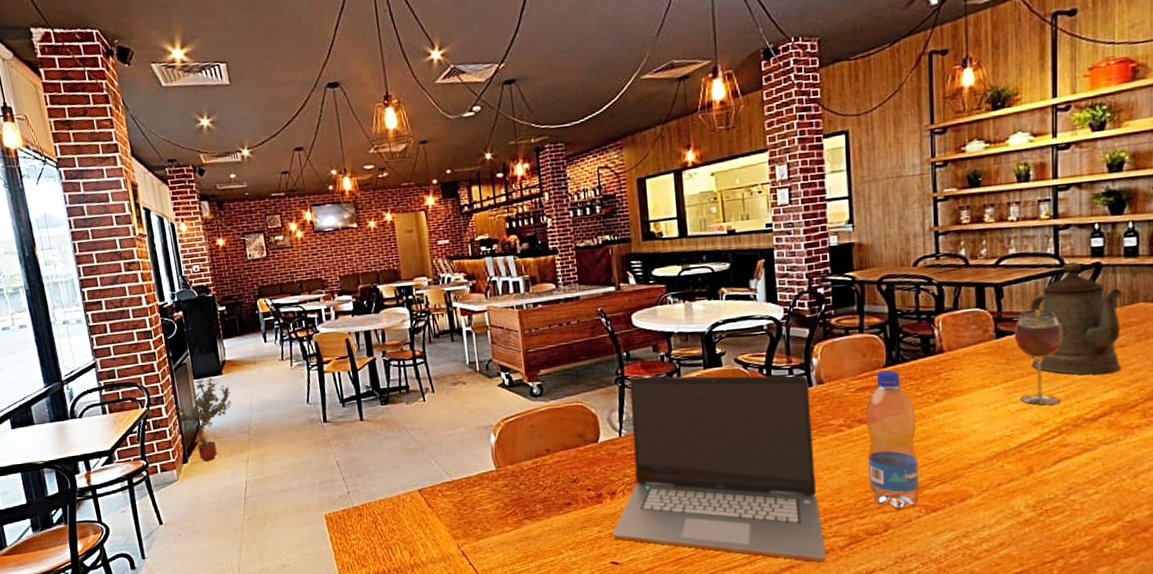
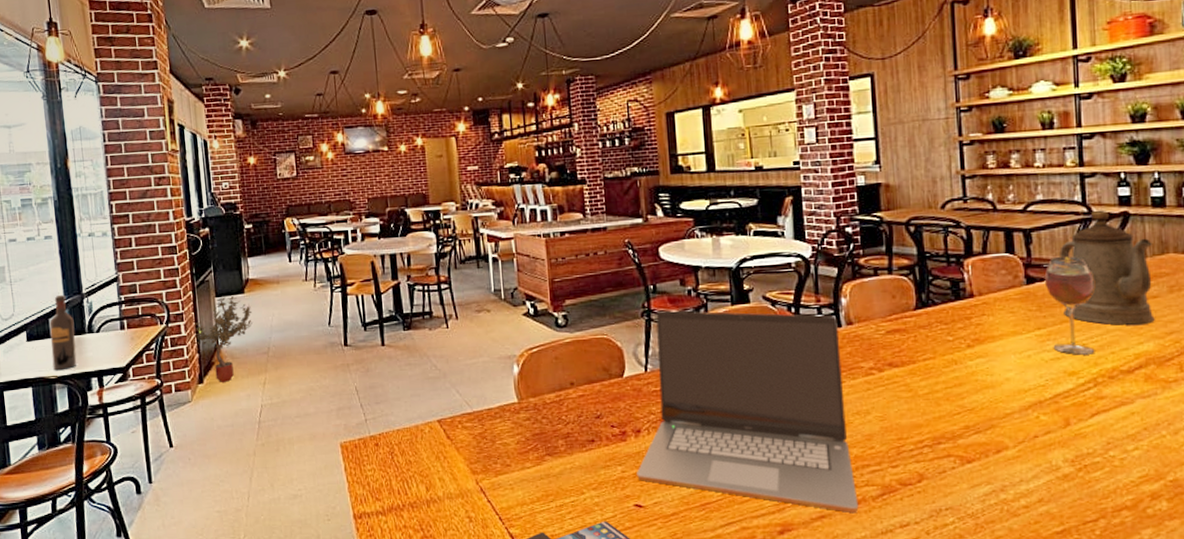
wine bottle: none [32,382,63,456] -> present [49,294,77,371]
bottle: present [866,370,919,510] -> none [896,313,953,459]

